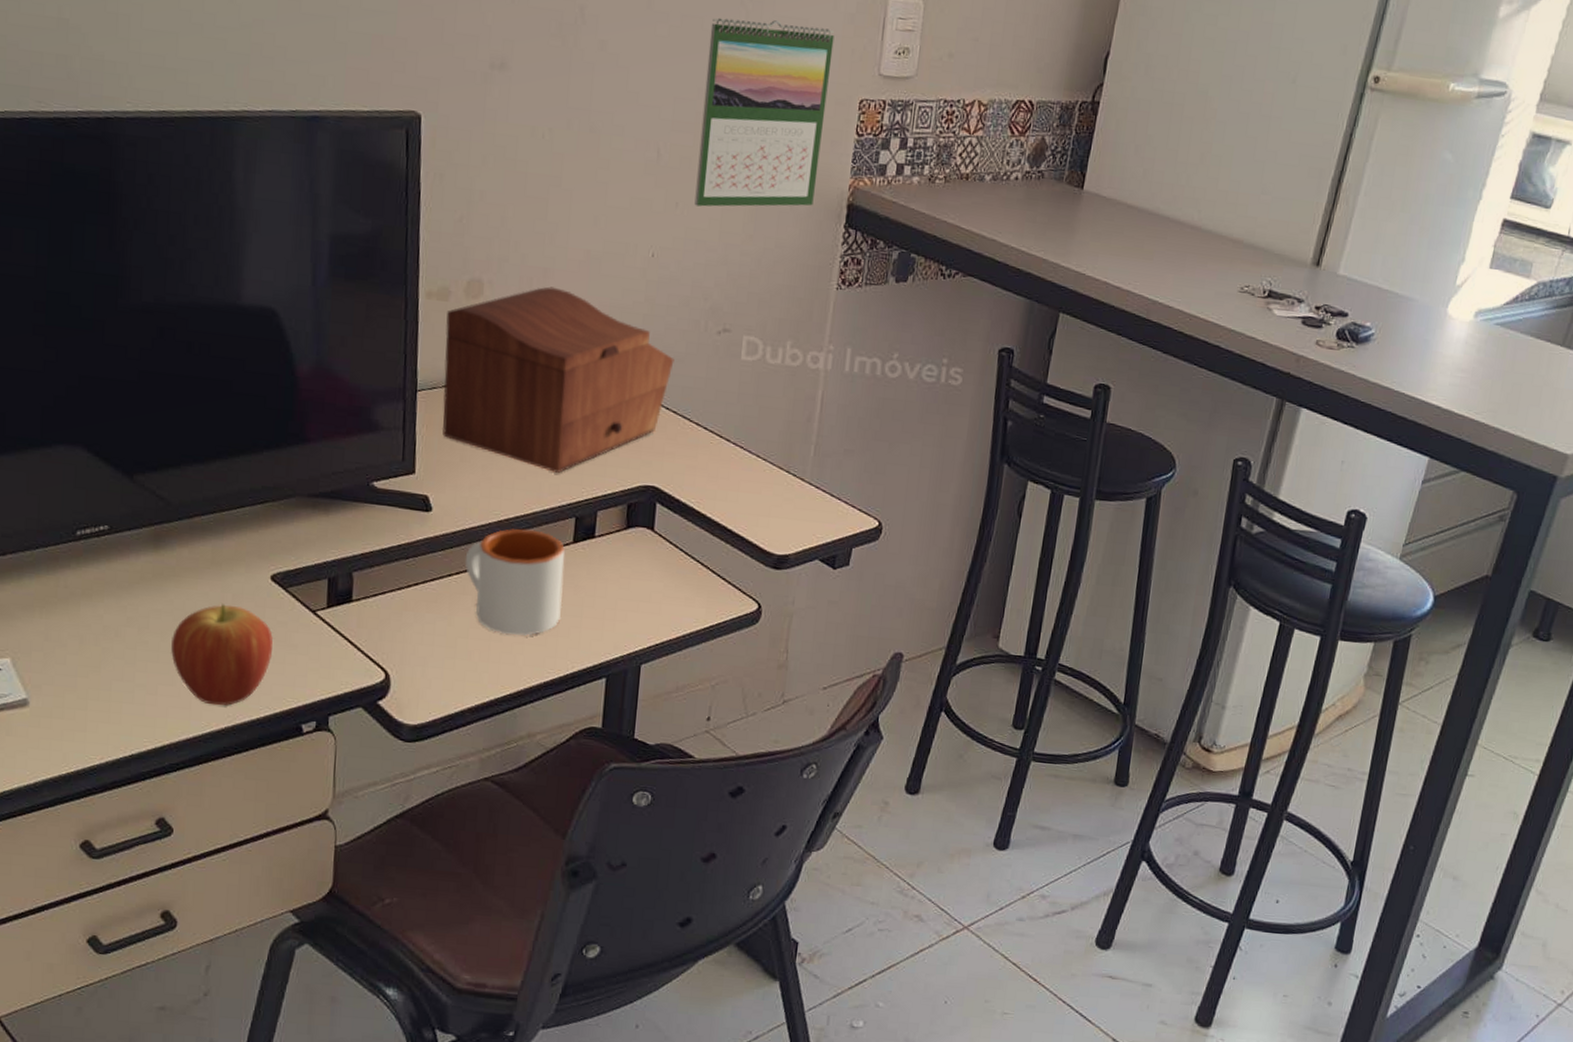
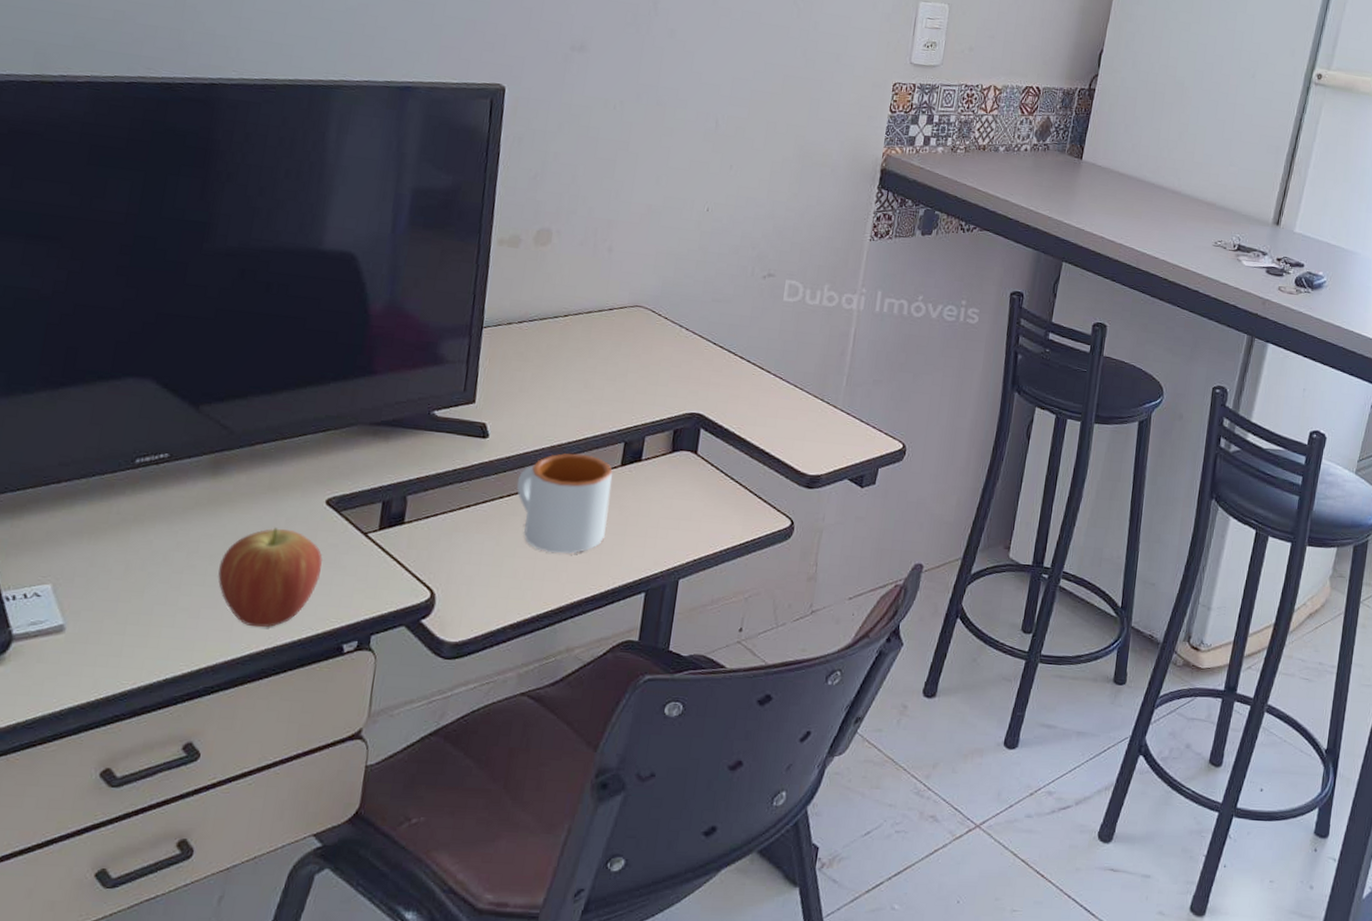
sewing box: present [443,286,675,473] -> none [504,236,723,402]
calendar: present [694,17,835,207] -> none [747,13,873,170]

